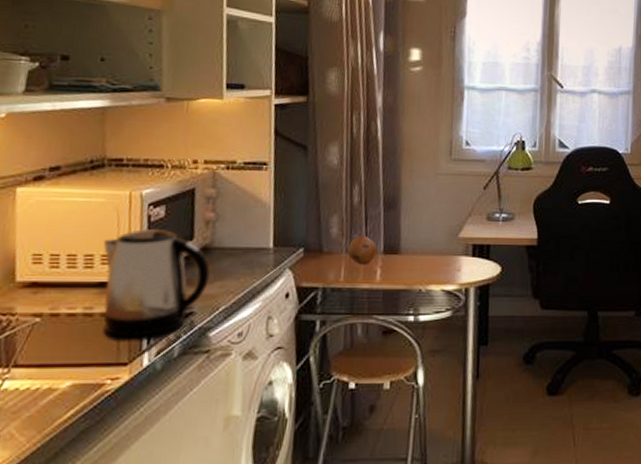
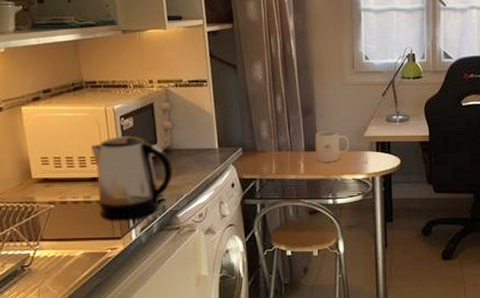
fruit: present [348,235,378,265] -> none [277,137,300,160]
mug: none [396,230,440,269] -> present [315,131,350,162]

